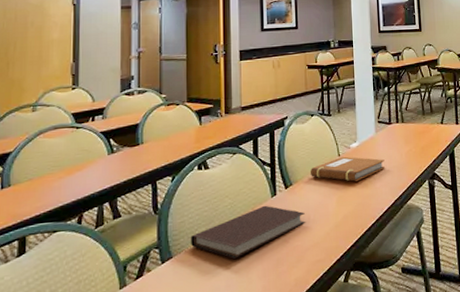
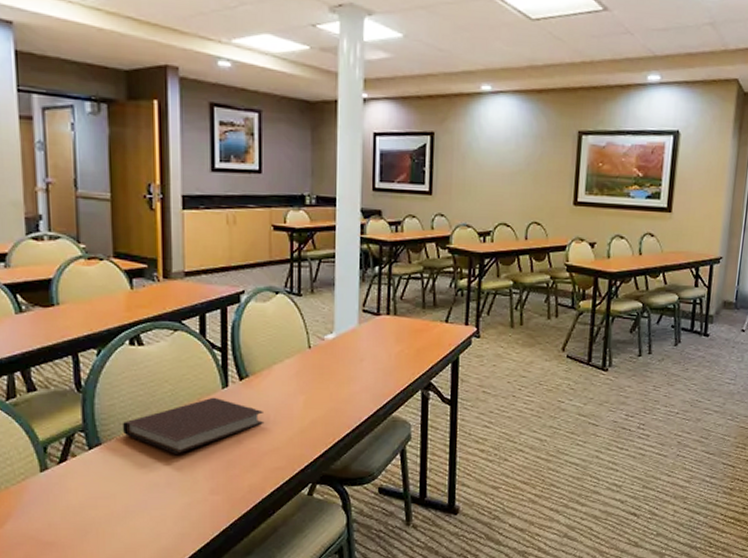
notebook: present [311,156,385,182] -> none [272,349,368,381]

